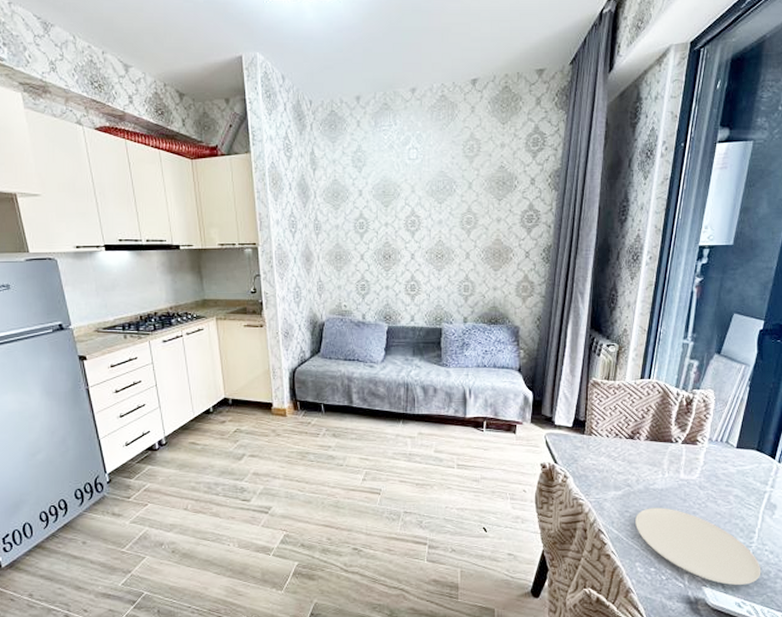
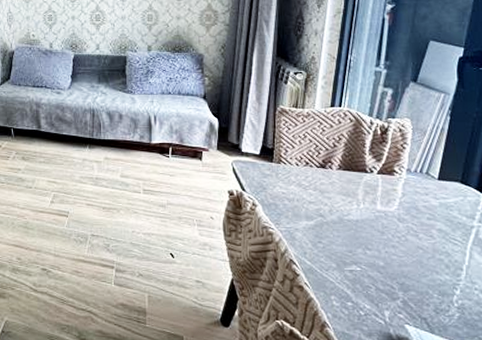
plate: present [635,508,761,586] -> none [329,239,471,326]

